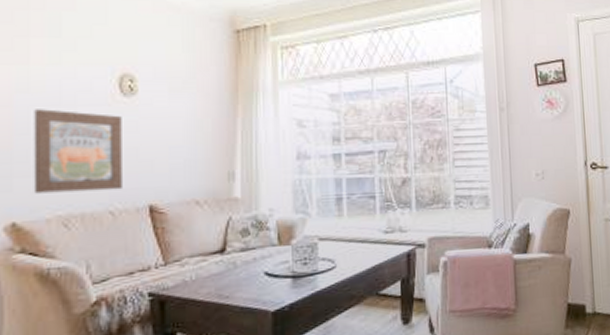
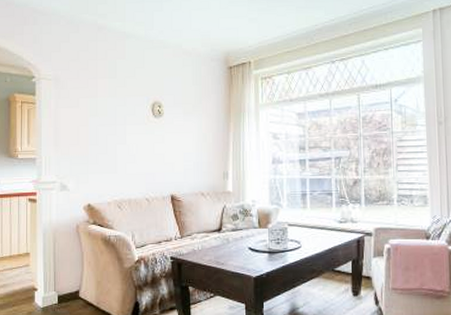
wall art: present [33,109,122,194] -> none [100,127,154,185]

